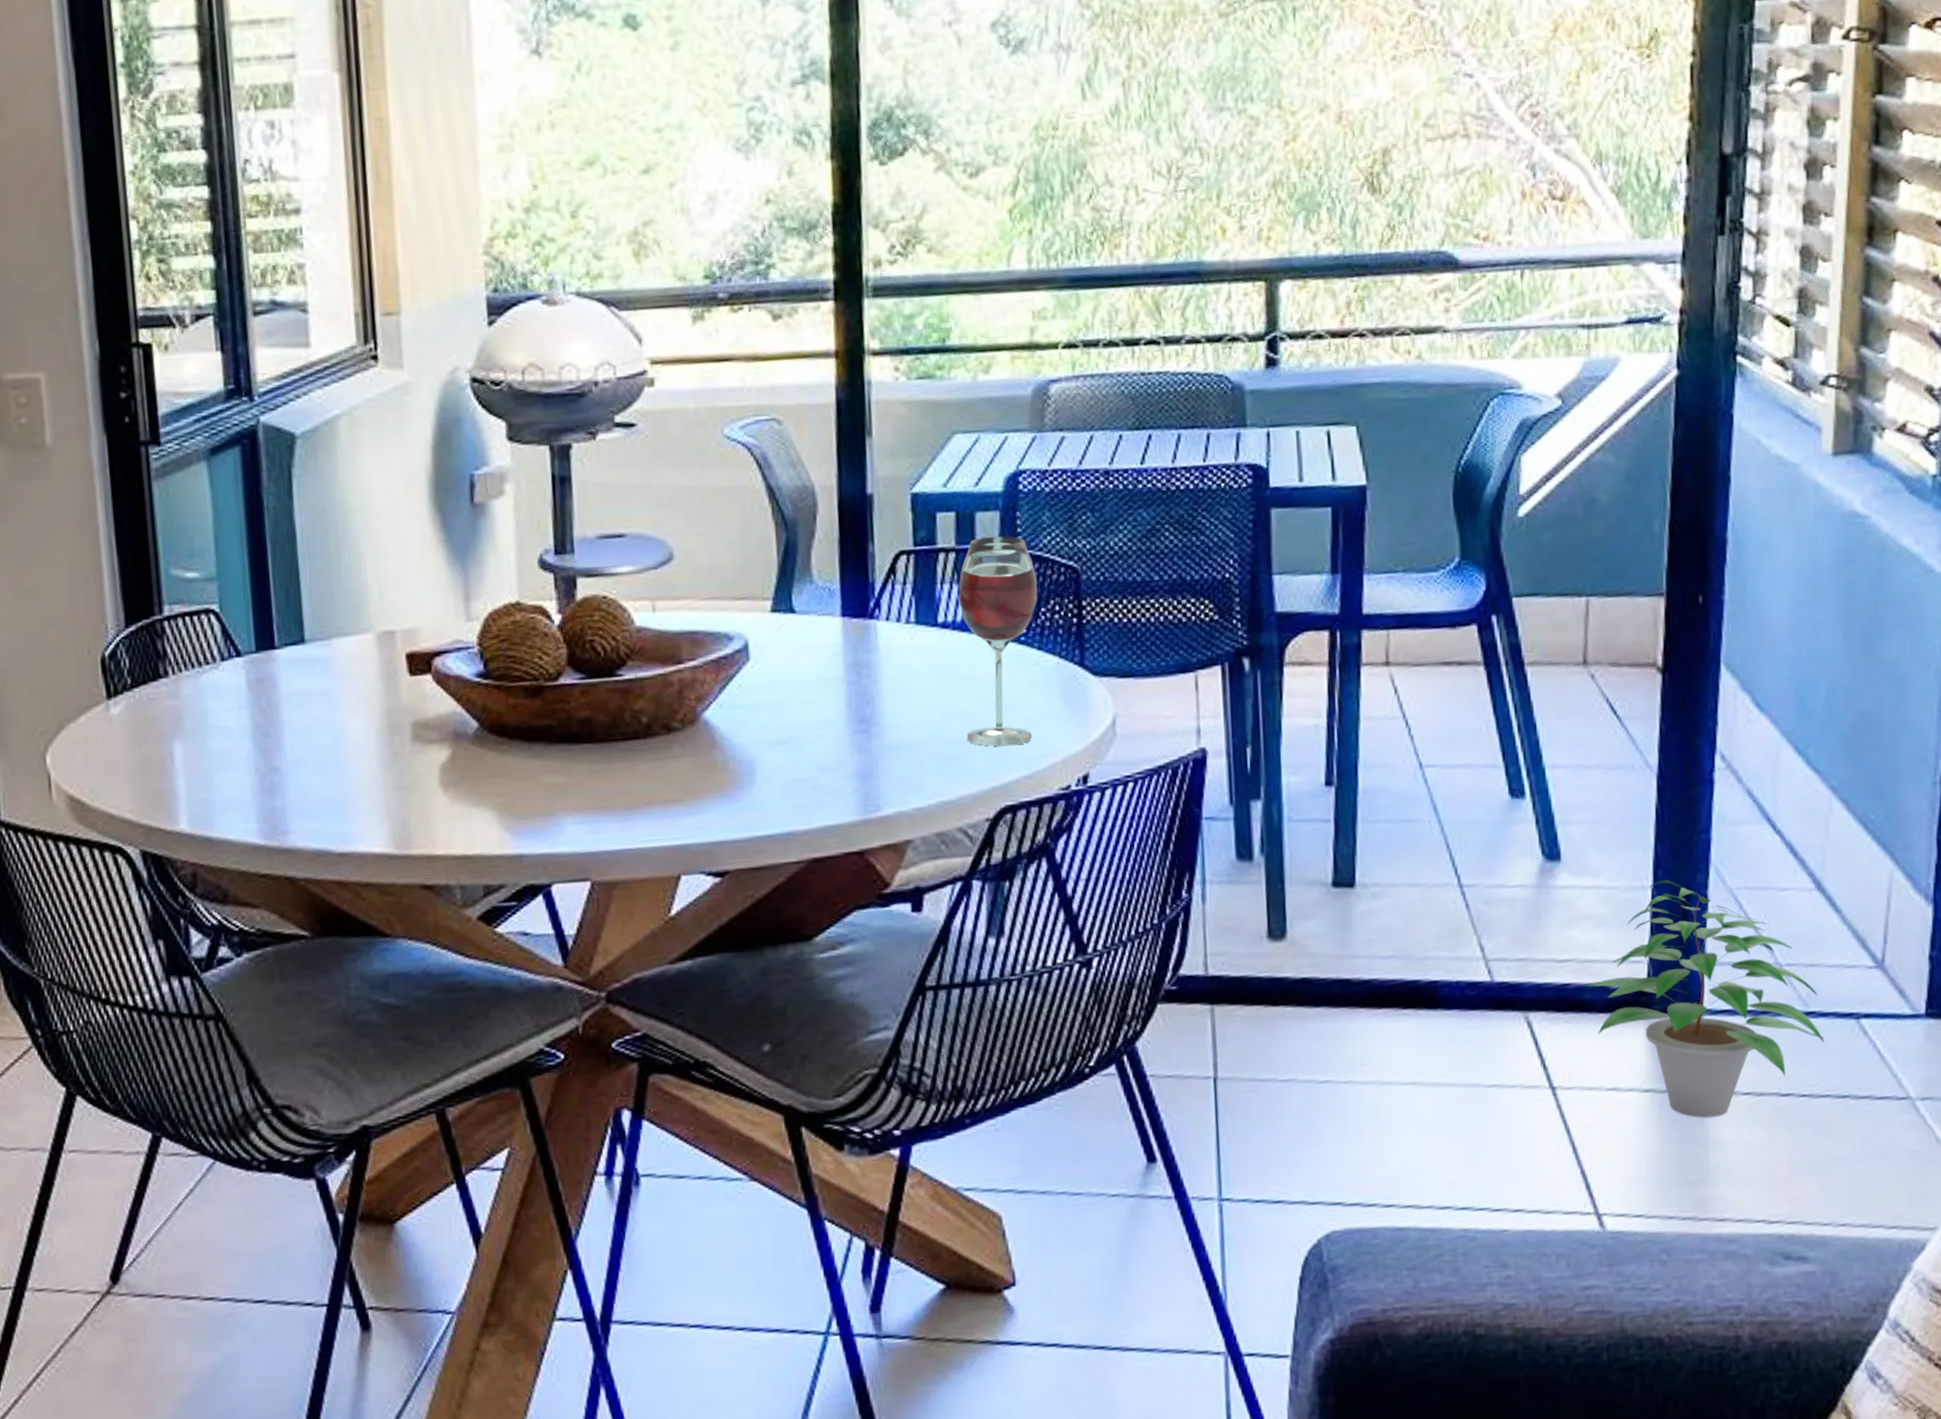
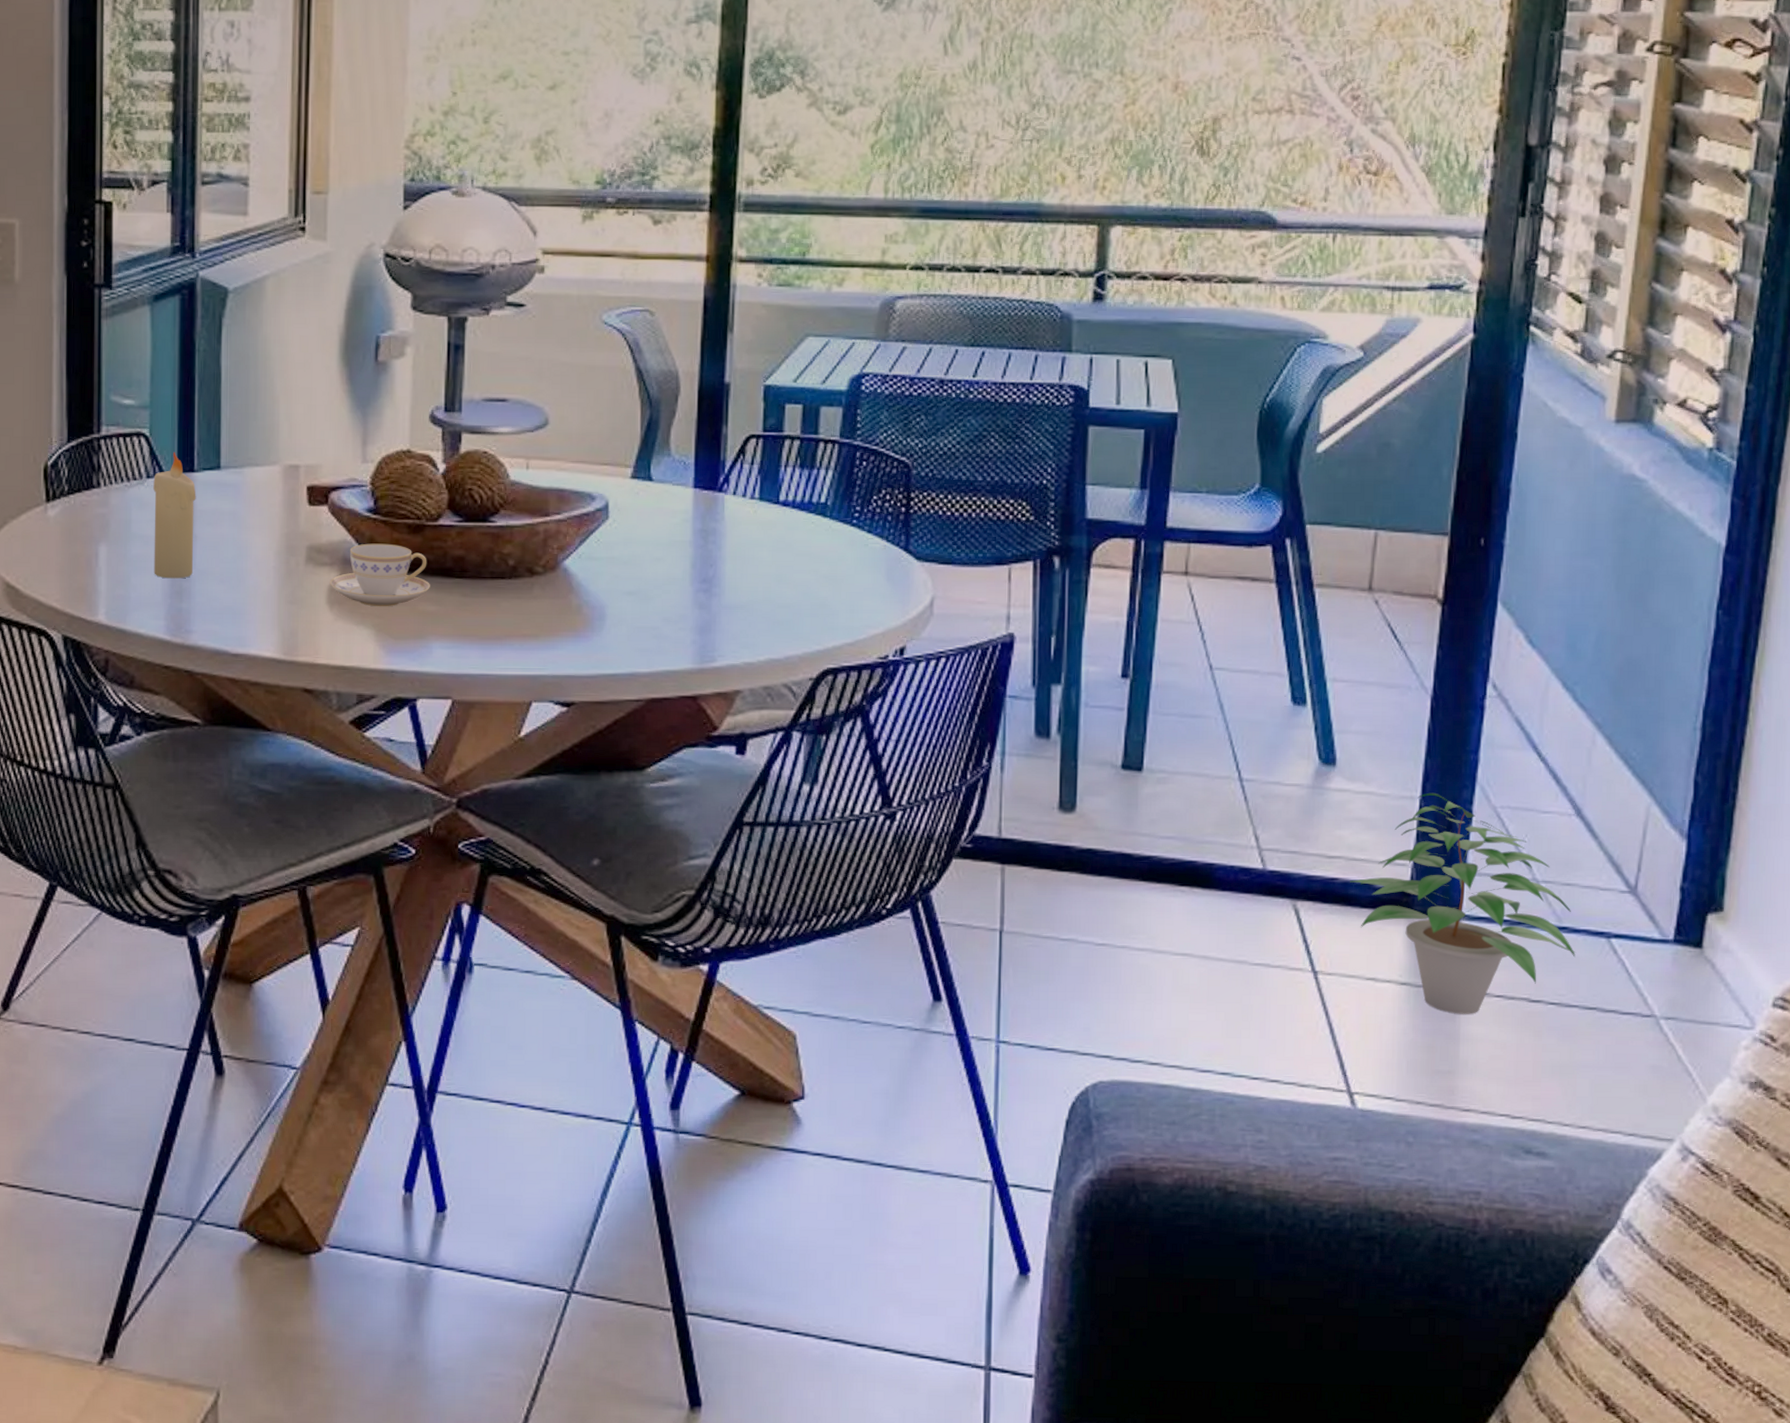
candle: none [229,628,284,775] -> present [153,452,196,579]
teacup: none [441,711,556,785] -> present [329,543,430,607]
wineglass: present [958,536,1038,747] -> none [797,430,872,616]

